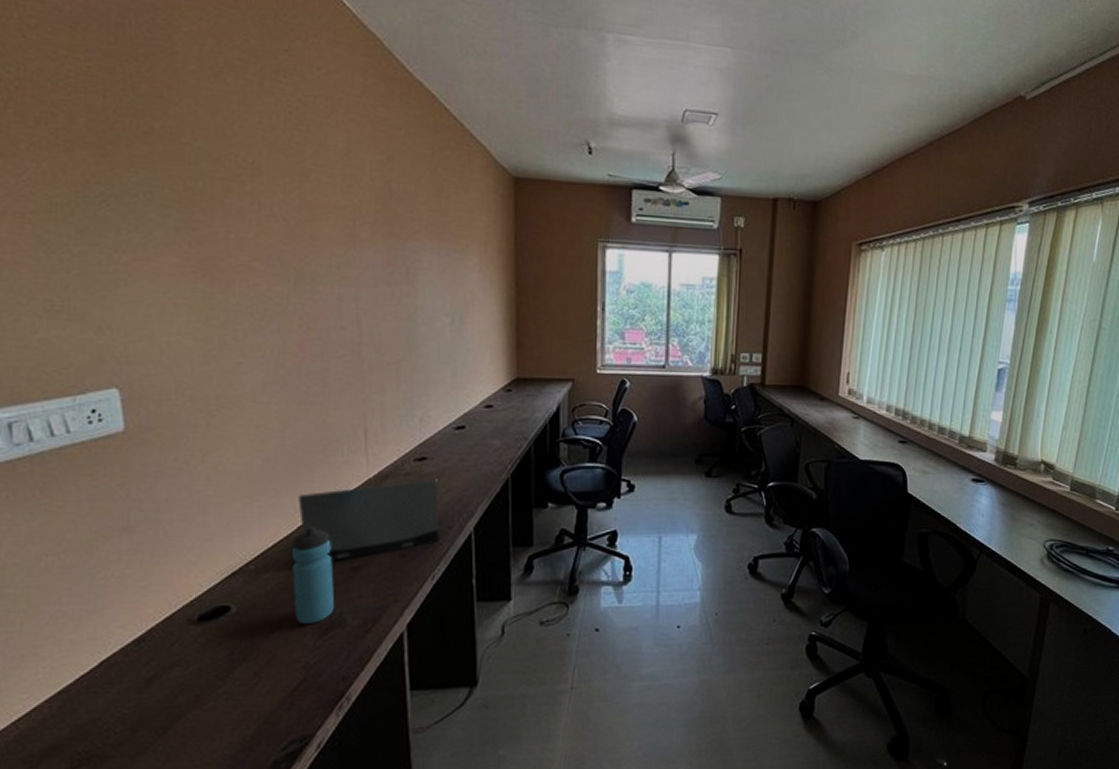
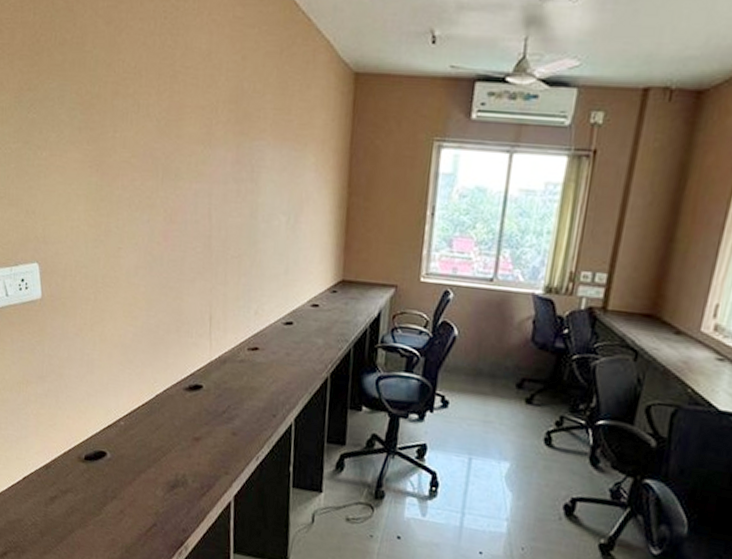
water bottle: present [291,527,335,625] -> none [150,396,180,480]
laptop computer: present [298,479,440,561] -> none [156,367,268,430]

